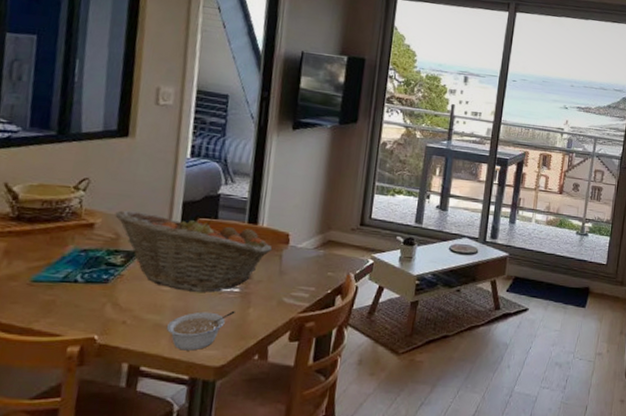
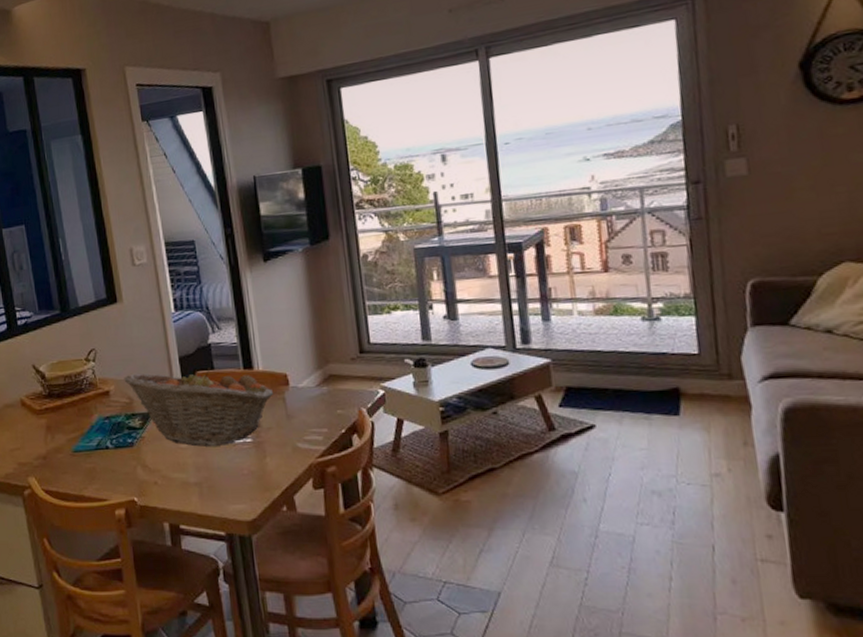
legume: present [166,310,235,351] -> none [193,462,253,506]

